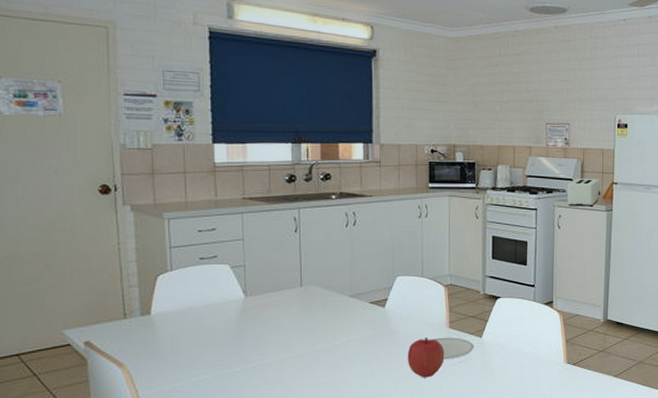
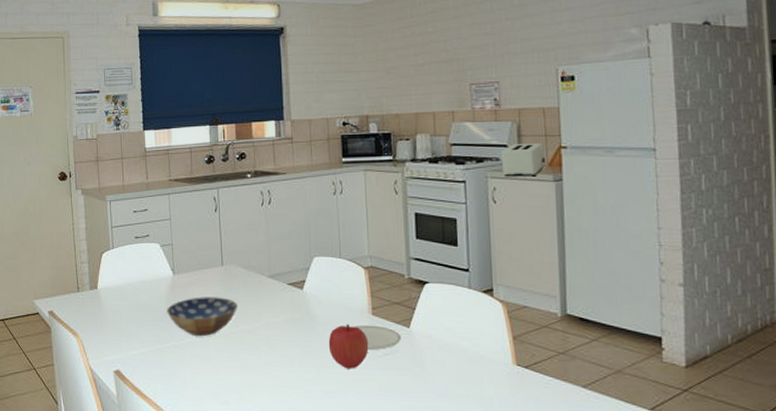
bowl: none [237,318,318,357] -> present [167,297,239,336]

